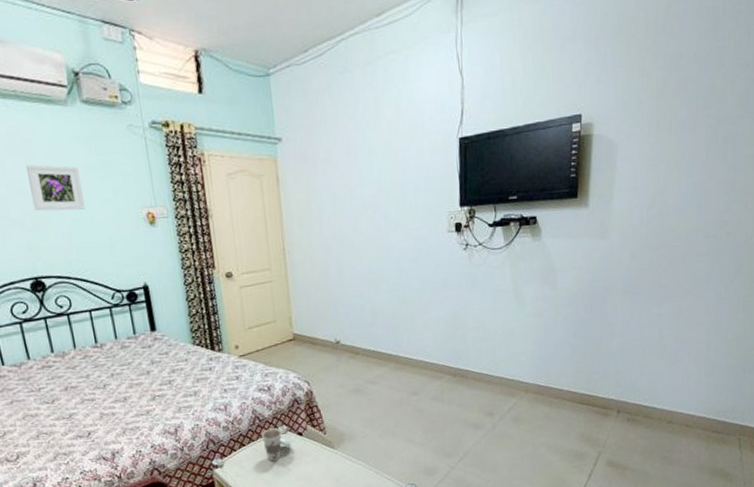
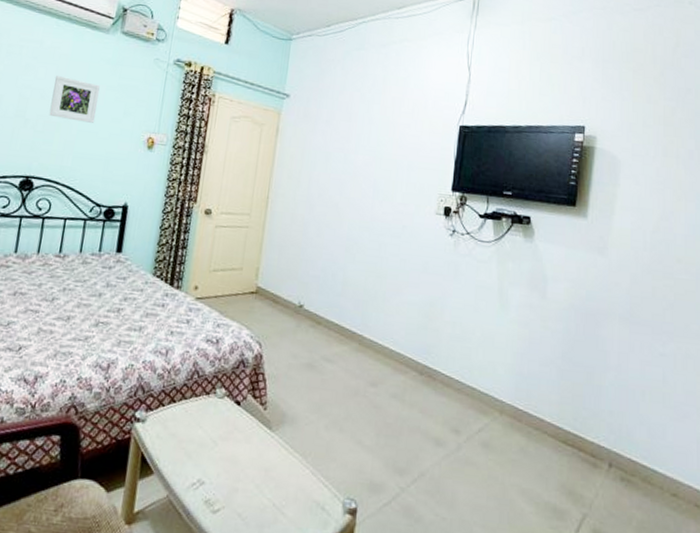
cup: present [261,428,292,462] -> none [195,388,226,430]

